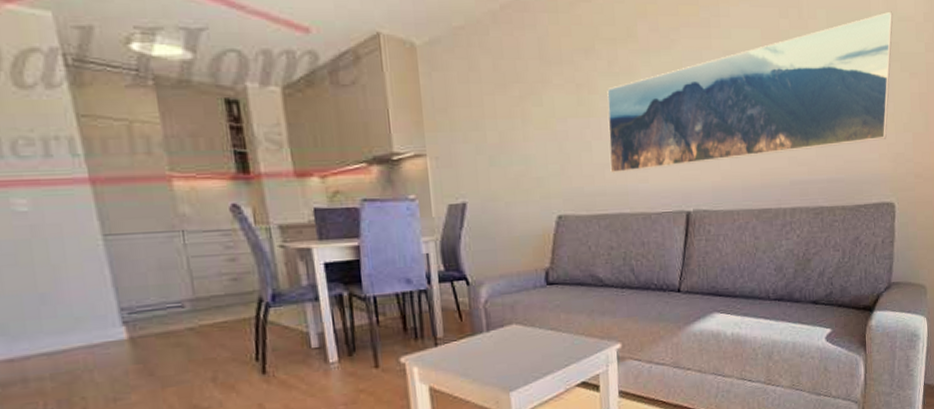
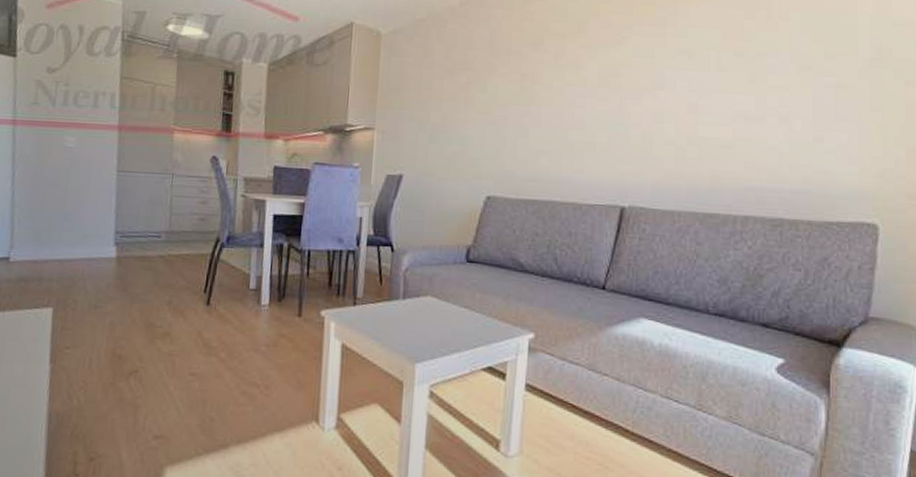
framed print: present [607,11,893,174] -> none [545,15,886,162]

